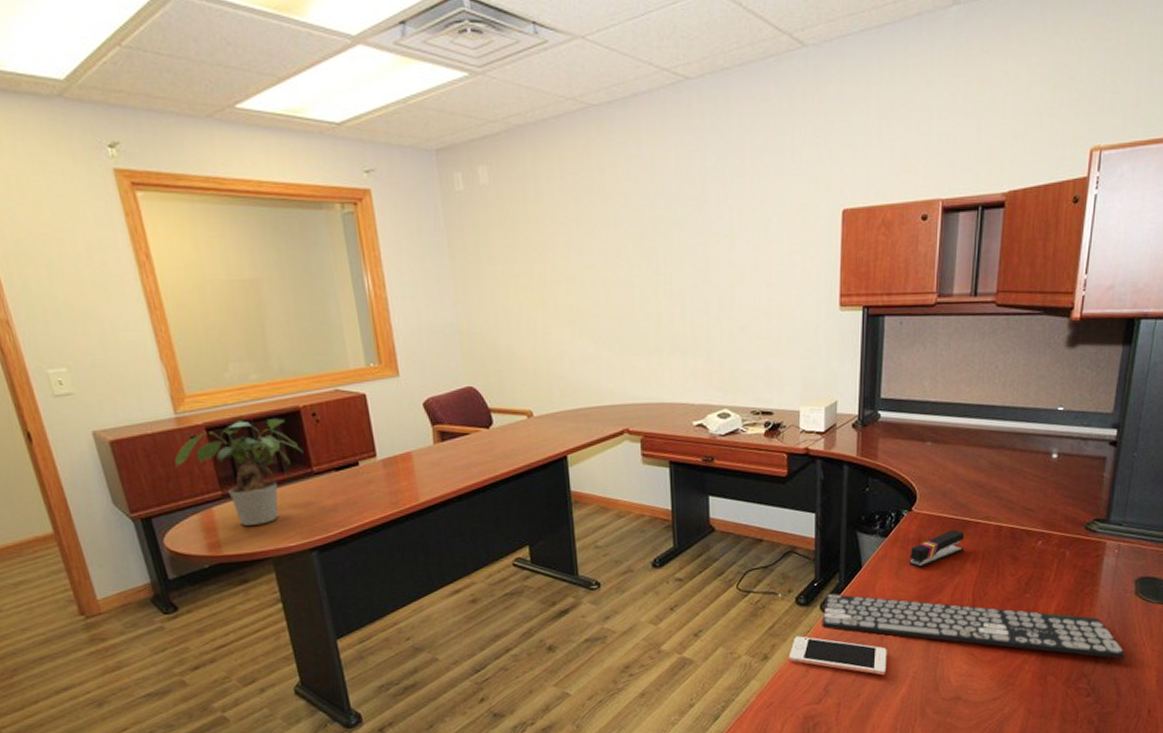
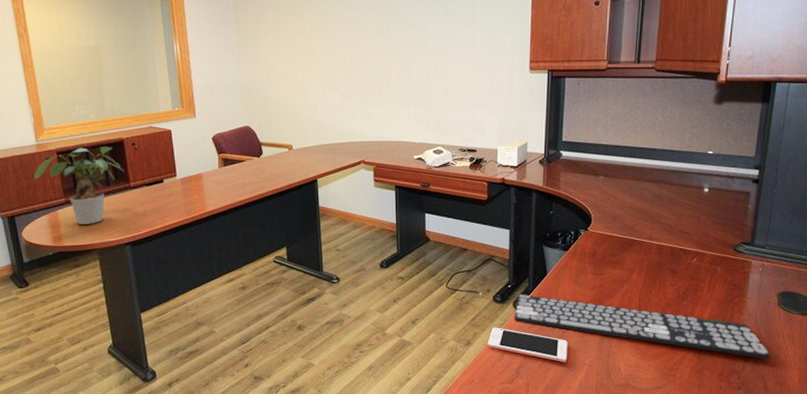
stapler: present [909,530,965,568] -> none [586,247,632,277]

